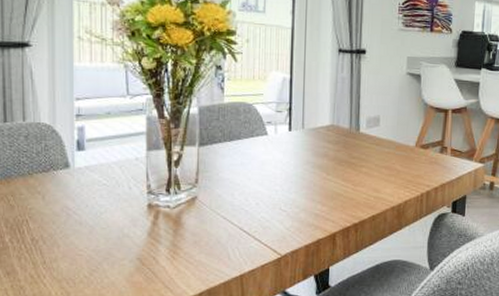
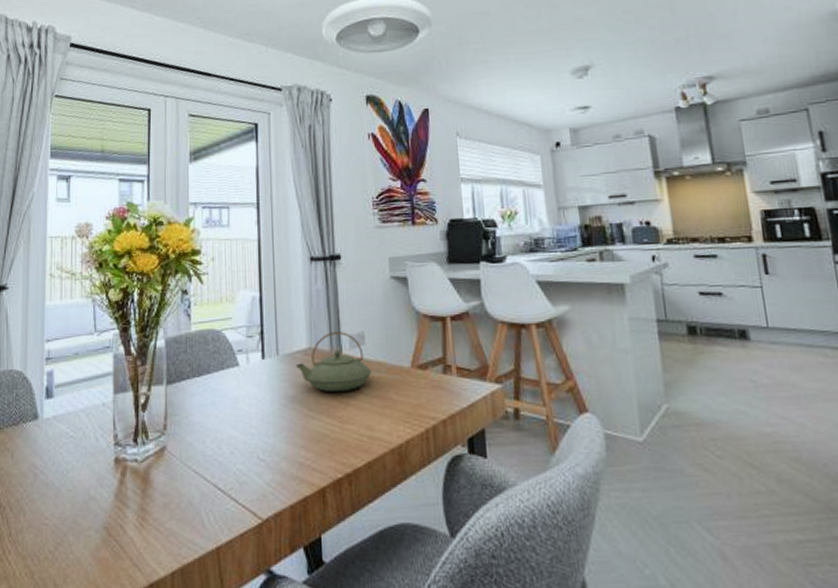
teapot: none [319,114,383,162] -> present [296,332,372,393]

